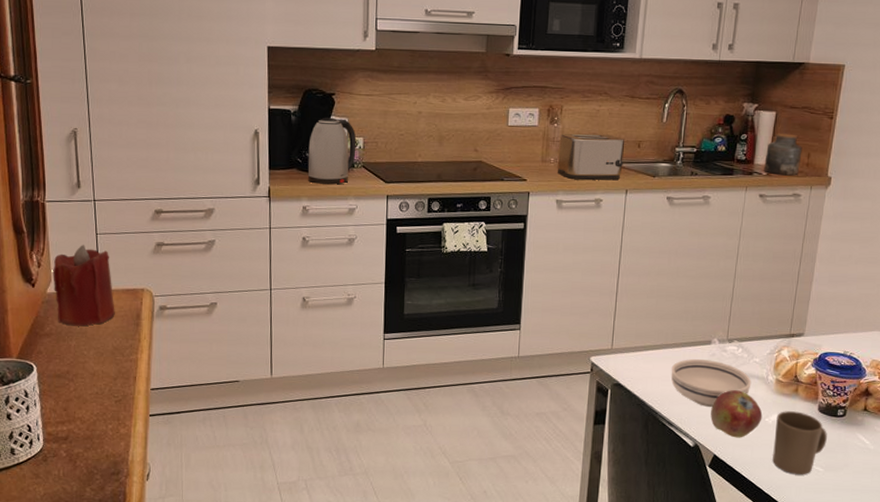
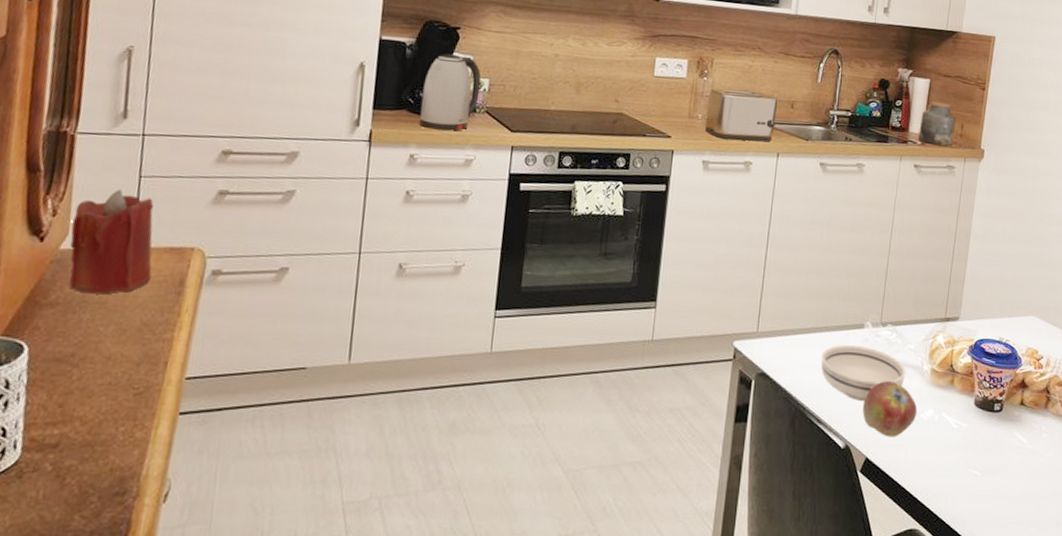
mug: present [772,411,827,474] -> none [928,405,984,479]

